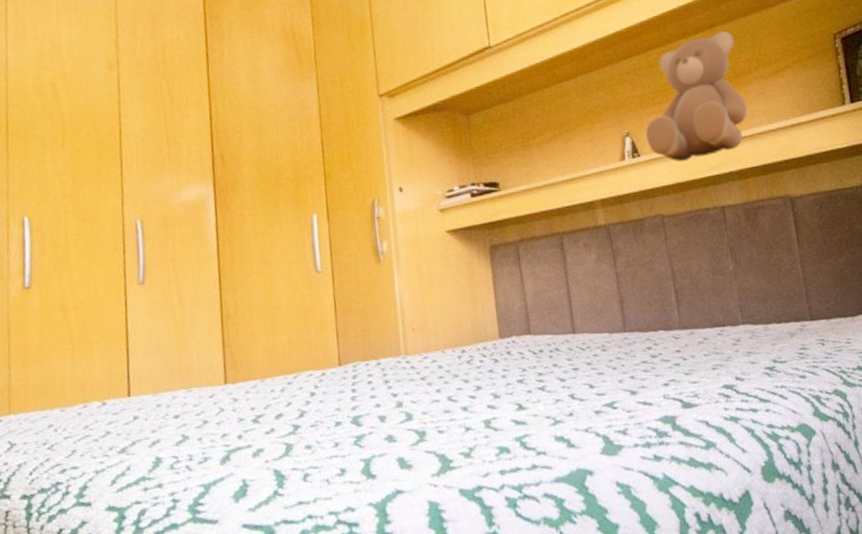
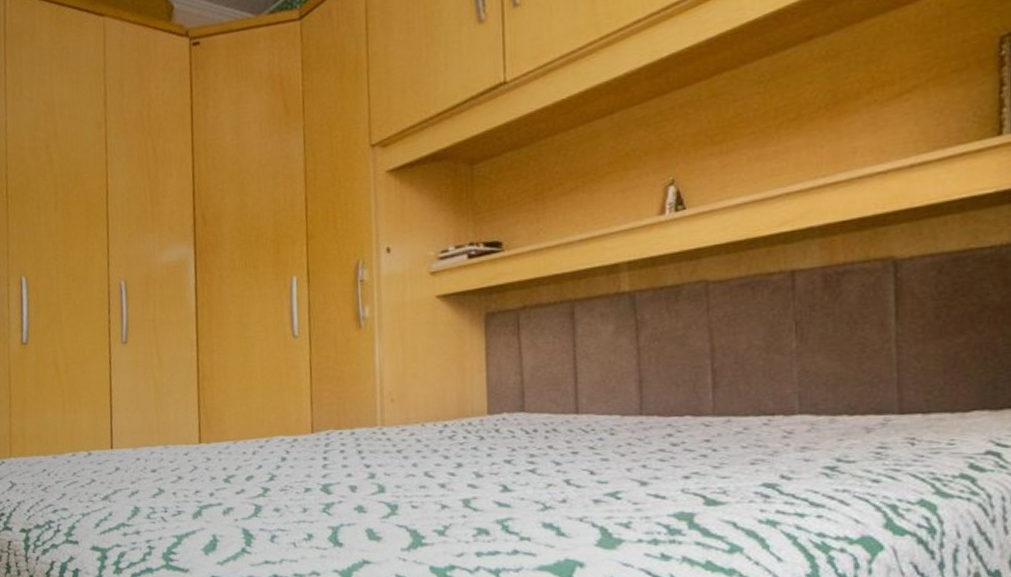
teddy bear: present [645,31,748,162] -> none [696,43,848,216]

